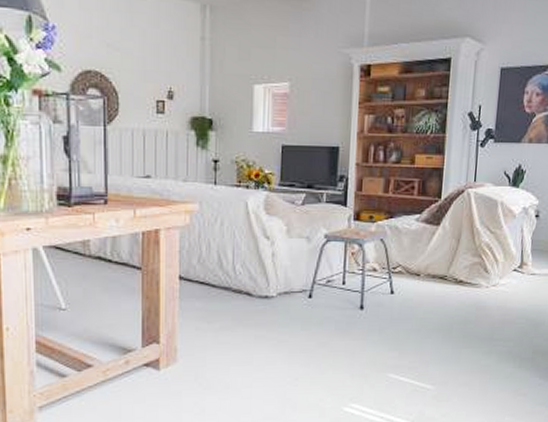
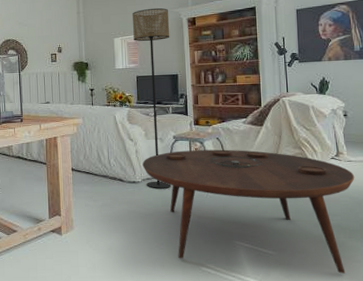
coffee table: none [280,255,536,410] -> present [142,149,355,274]
floor lamp: none [282,43,336,307] -> present [132,7,170,189]

